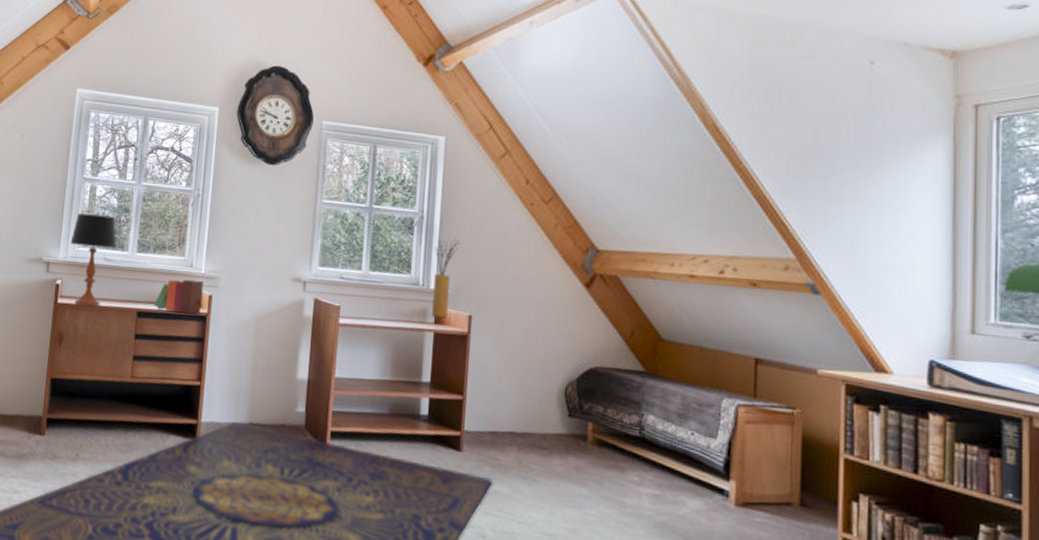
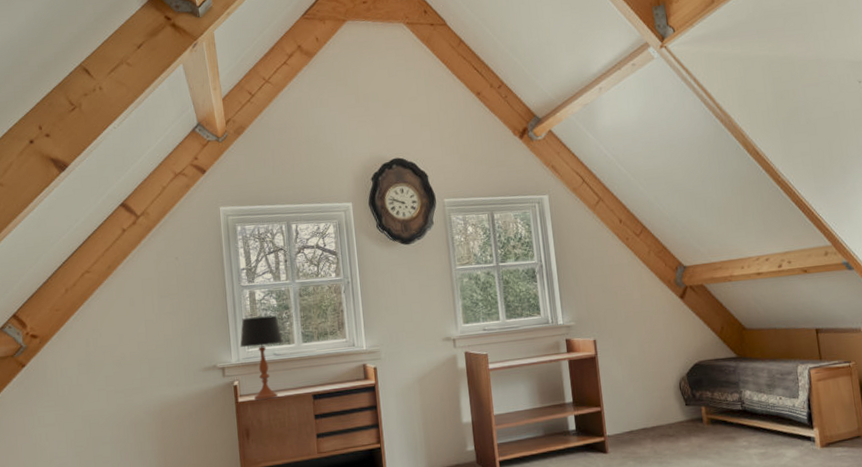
books: present [154,279,204,315] -> none [326,356,370,389]
vase: present [432,238,459,319] -> none [556,278,577,348]

